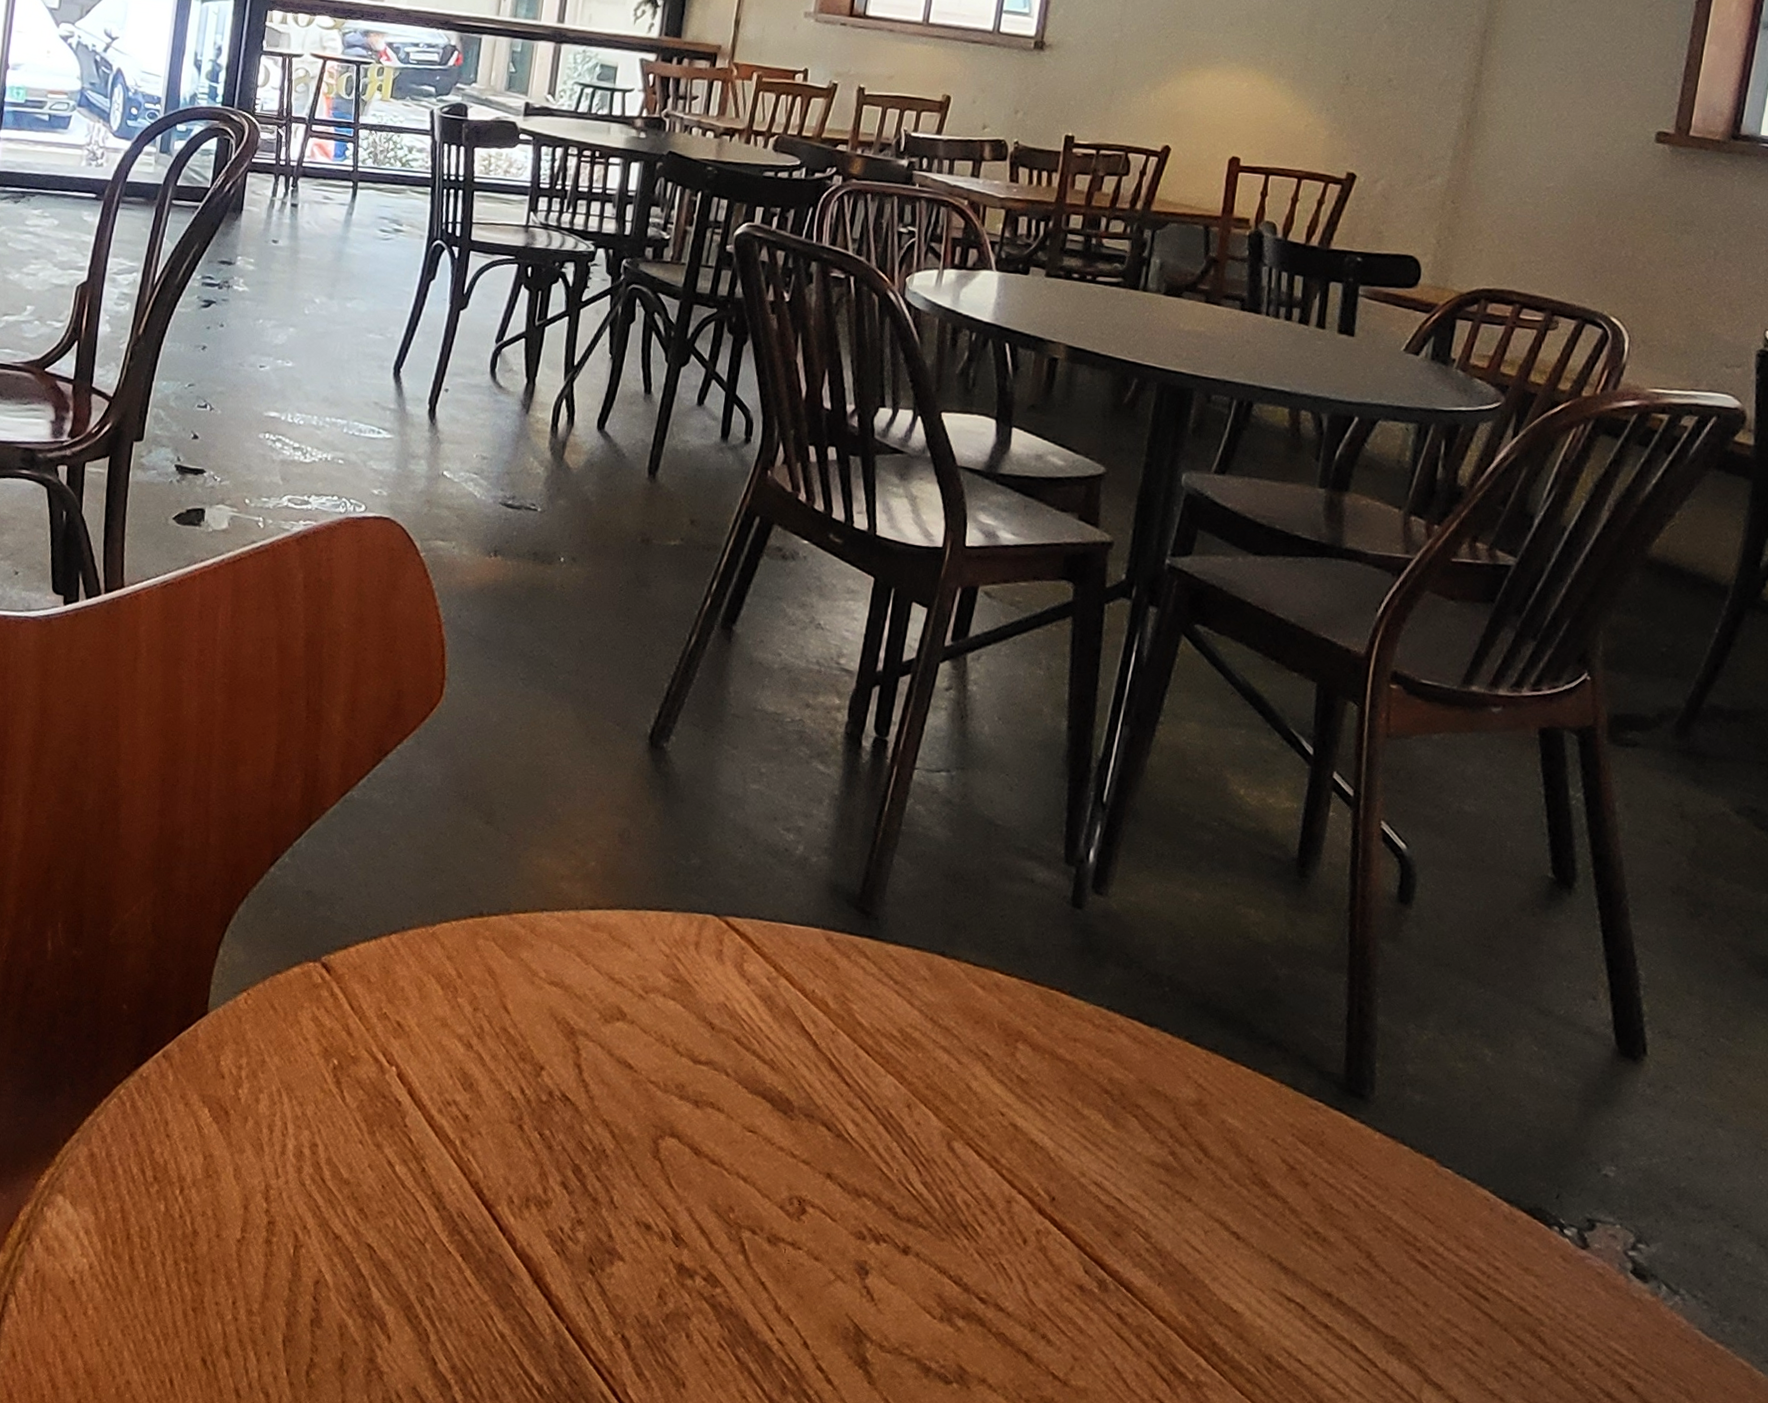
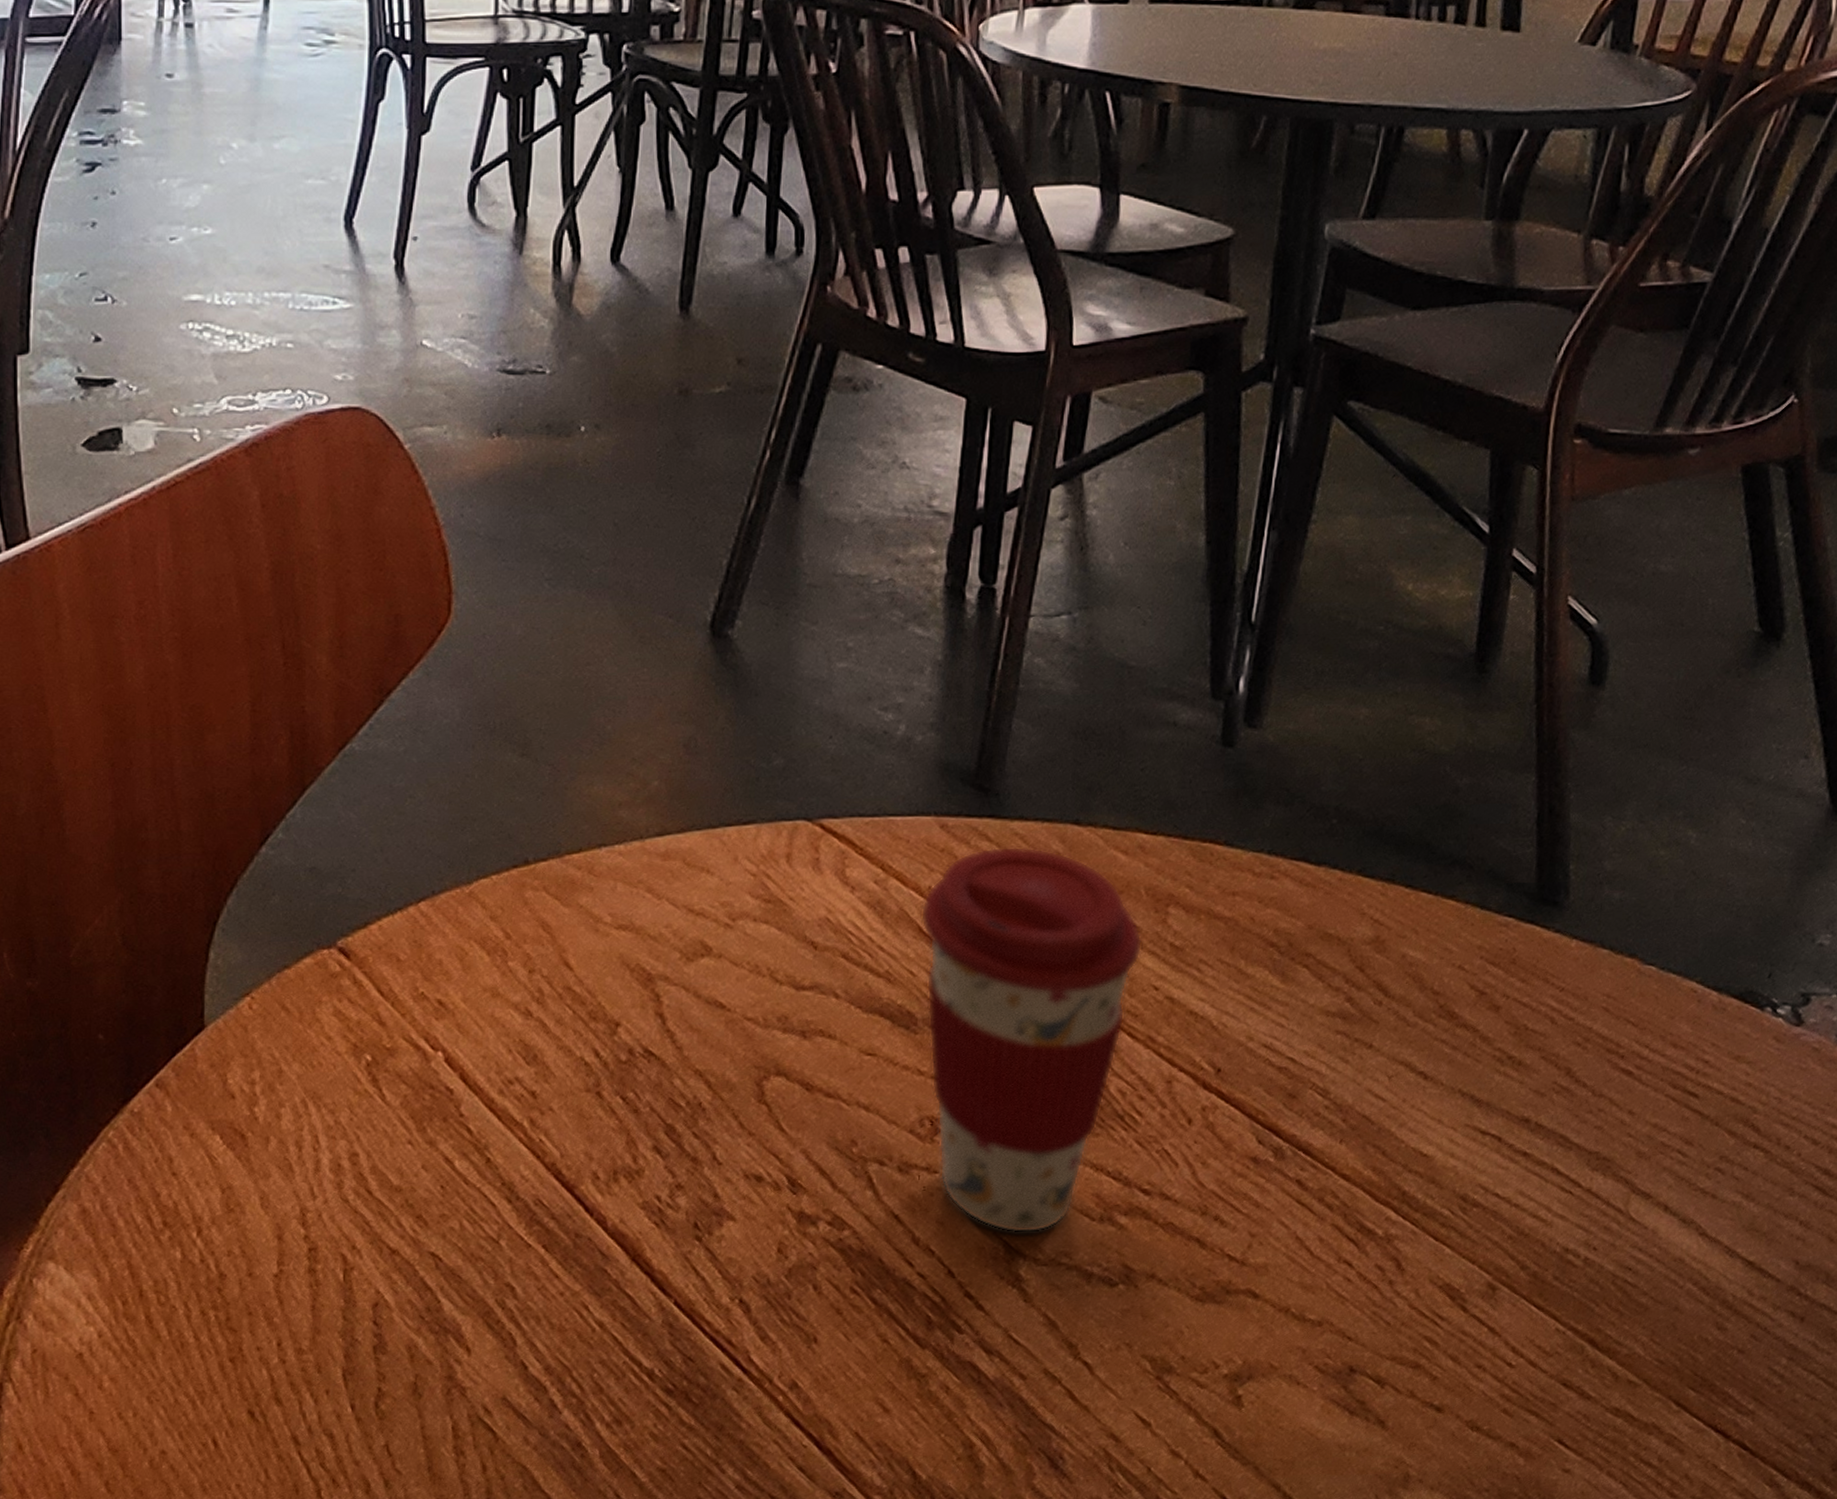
coffee cup: none [801,964,993,1321] -> present [920,846,1143,1233]

